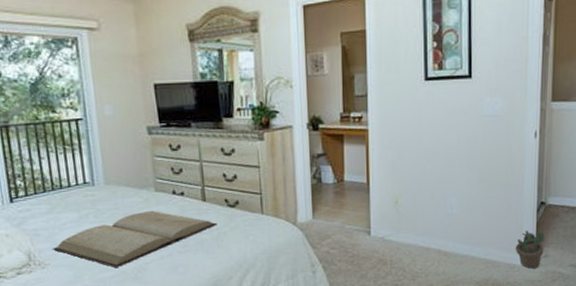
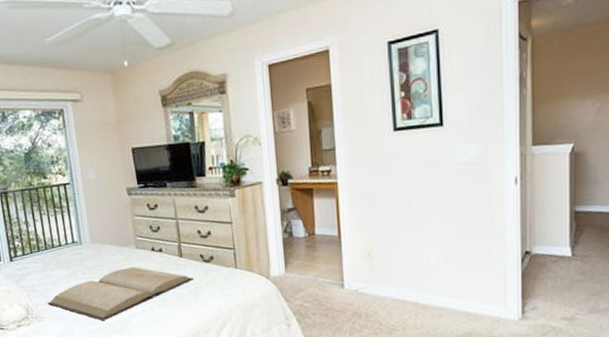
decorative plant: present [515,229,545,269] -> none [499,280,531,322]

